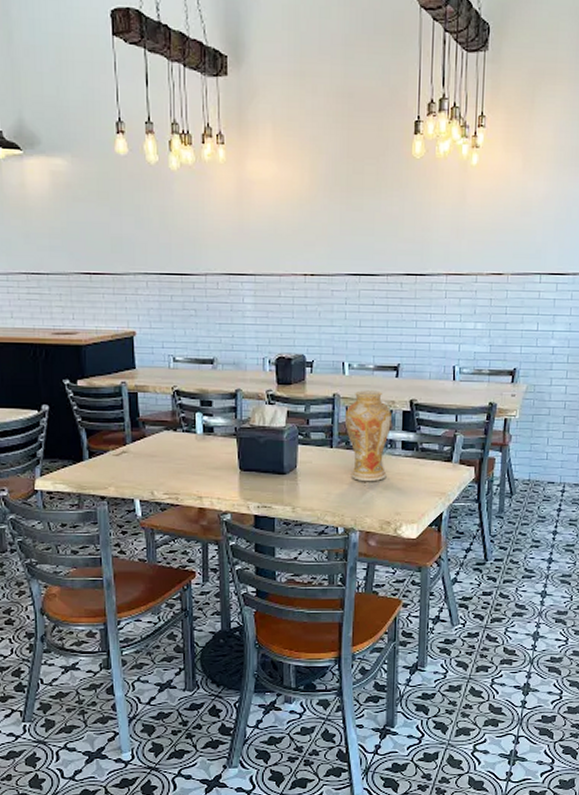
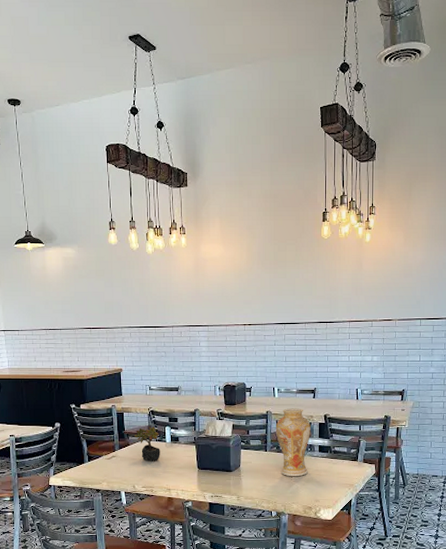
succulent plant: none [152,412,189,459] -> present [133,426,160,461]

